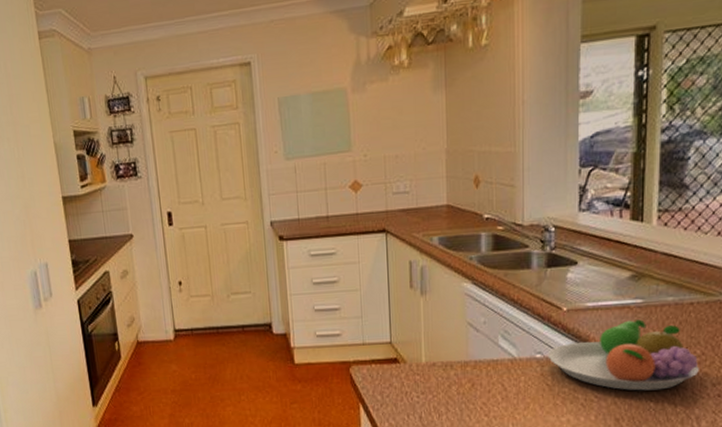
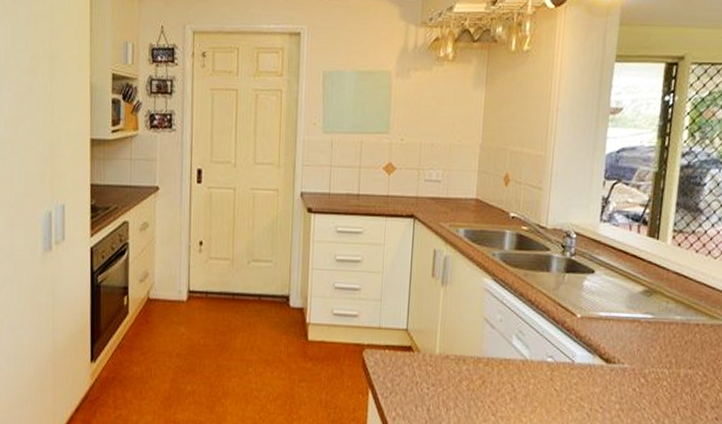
fruit bowl: present [548,319,701,391] -> none [558,334,703,407]

